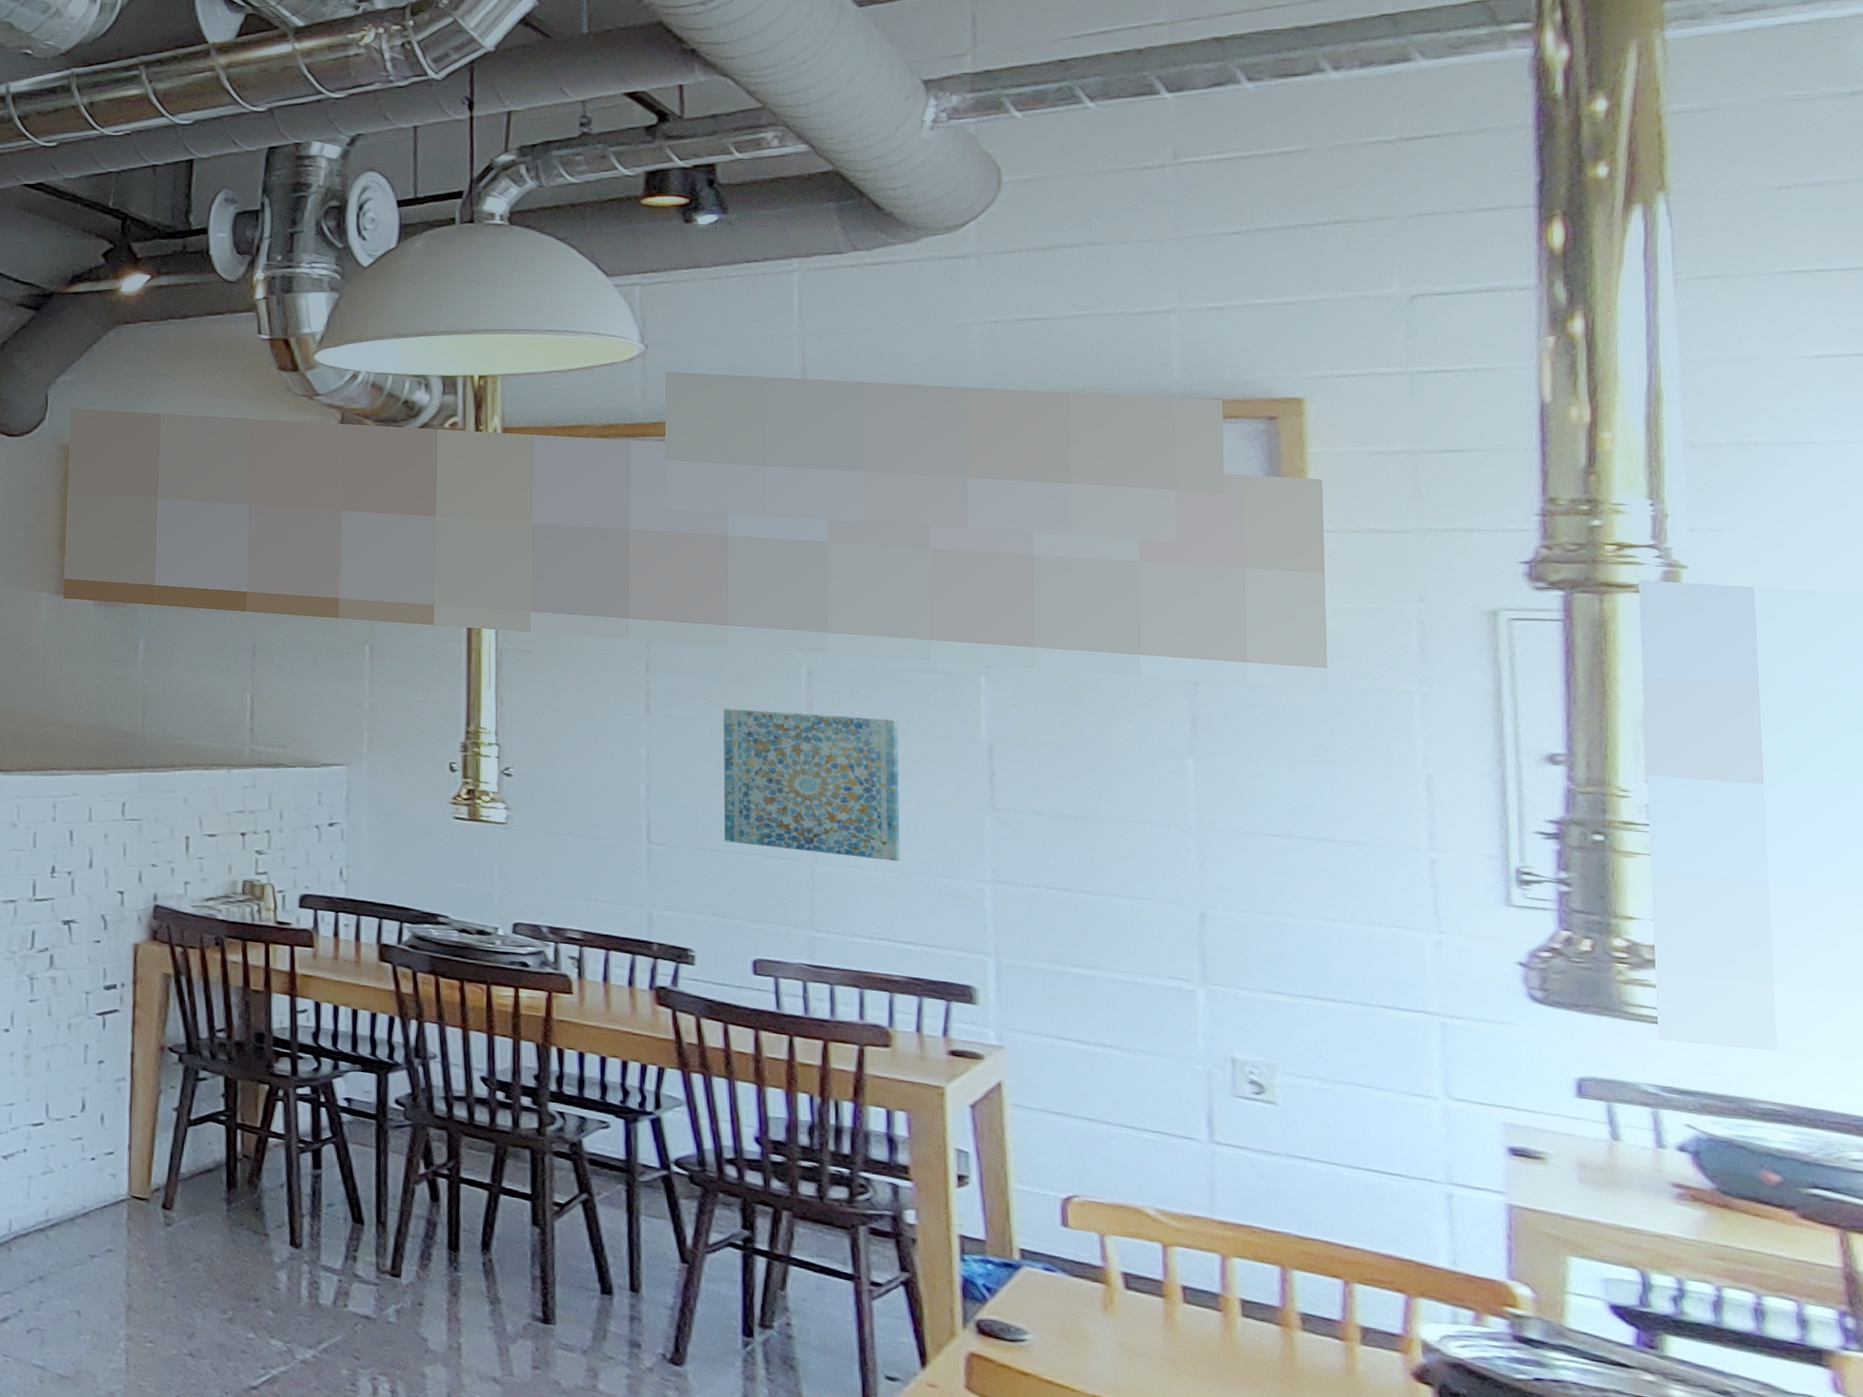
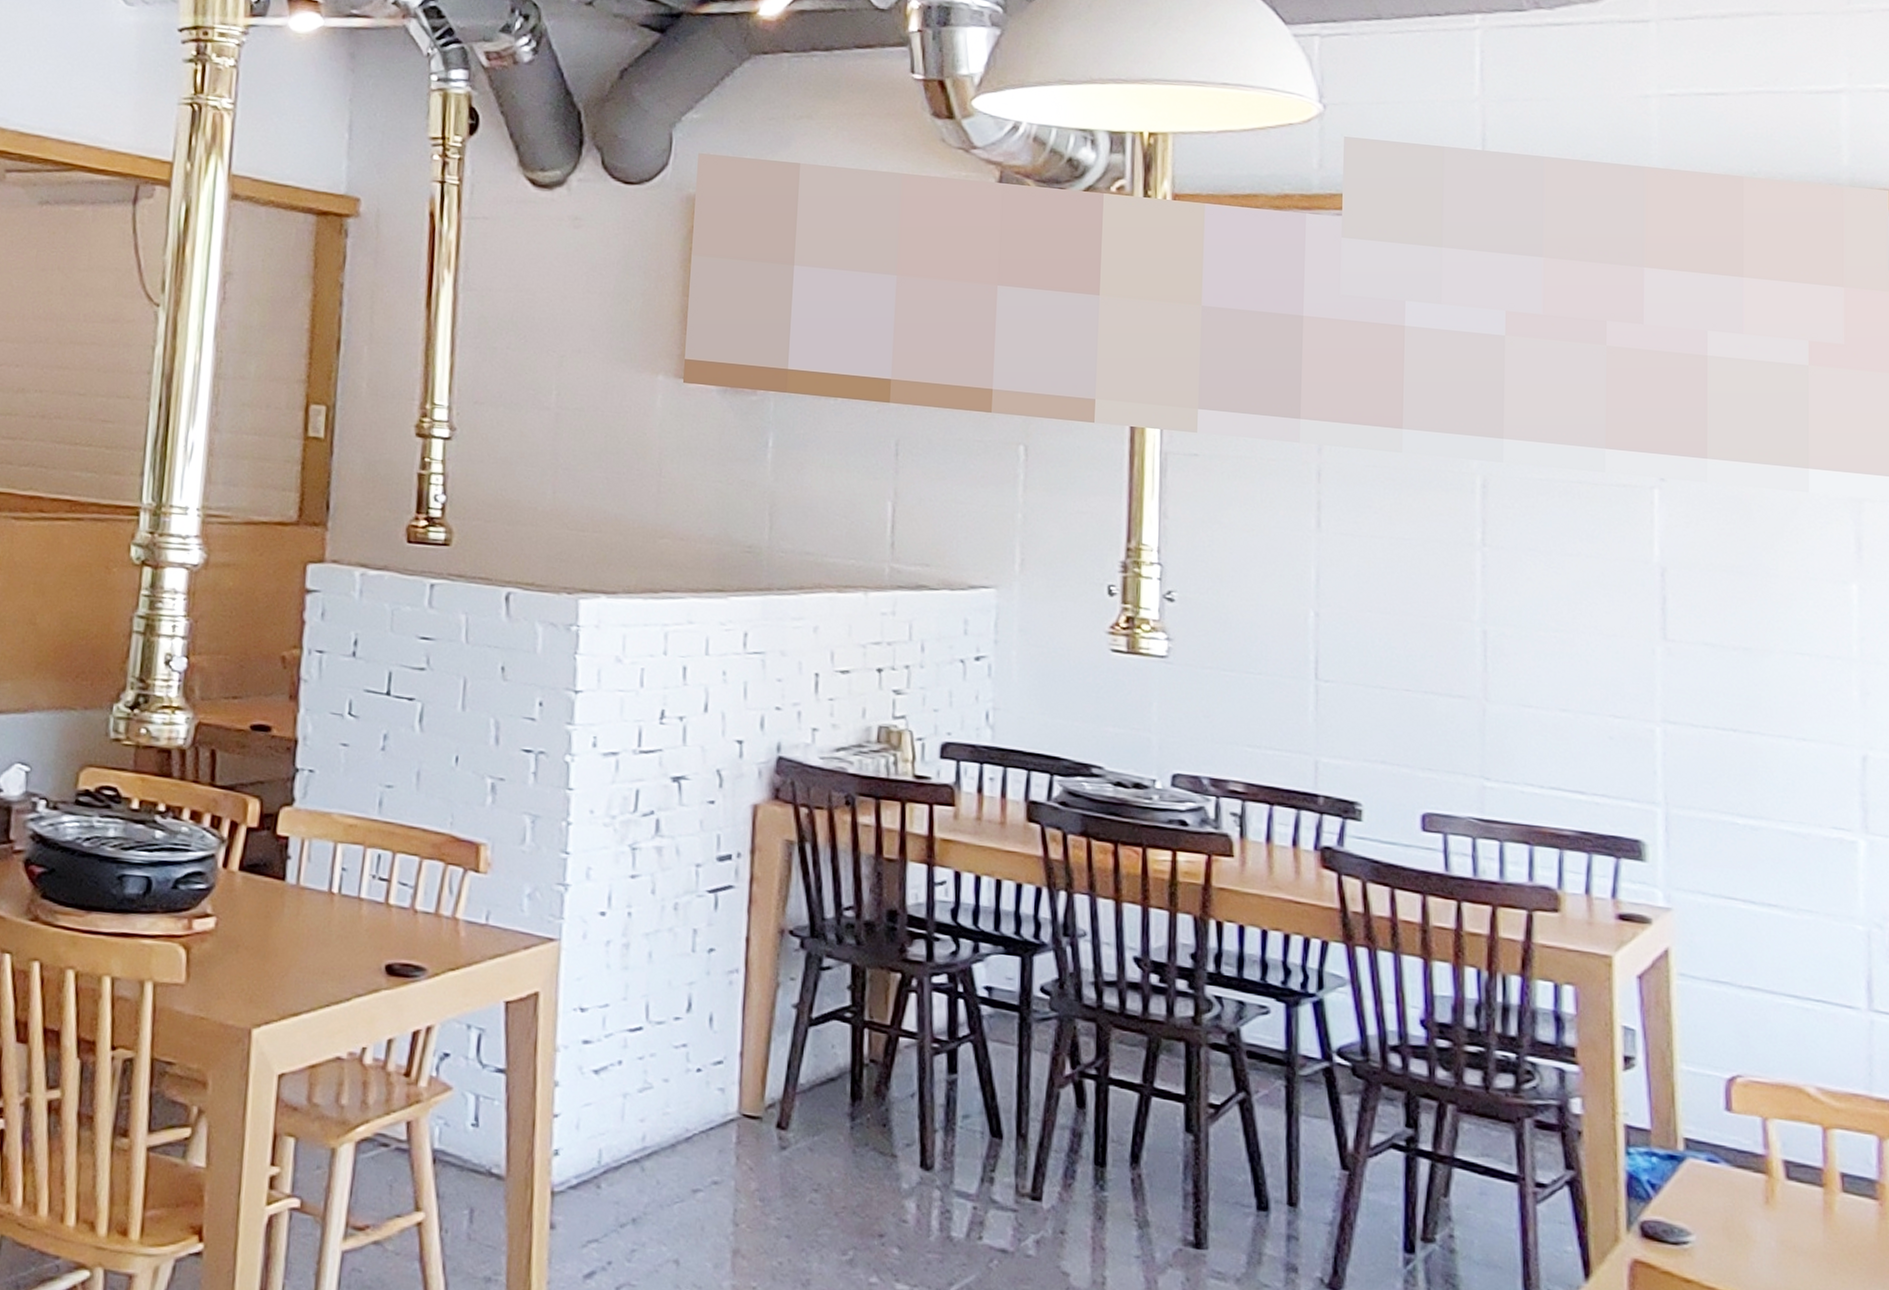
wall art: present [723,709,900,862] -> none [1394,524,1573,700]

